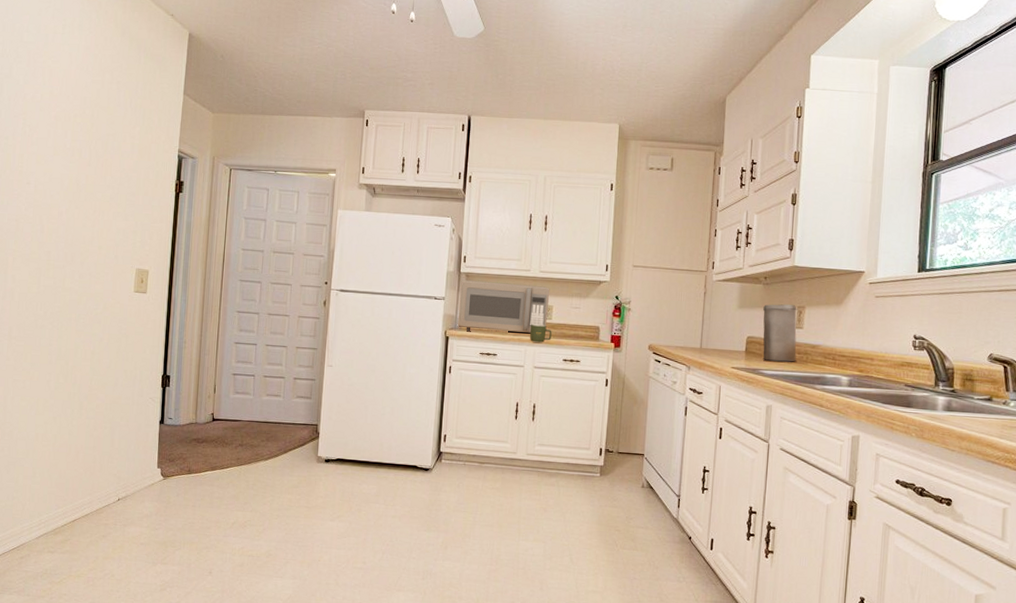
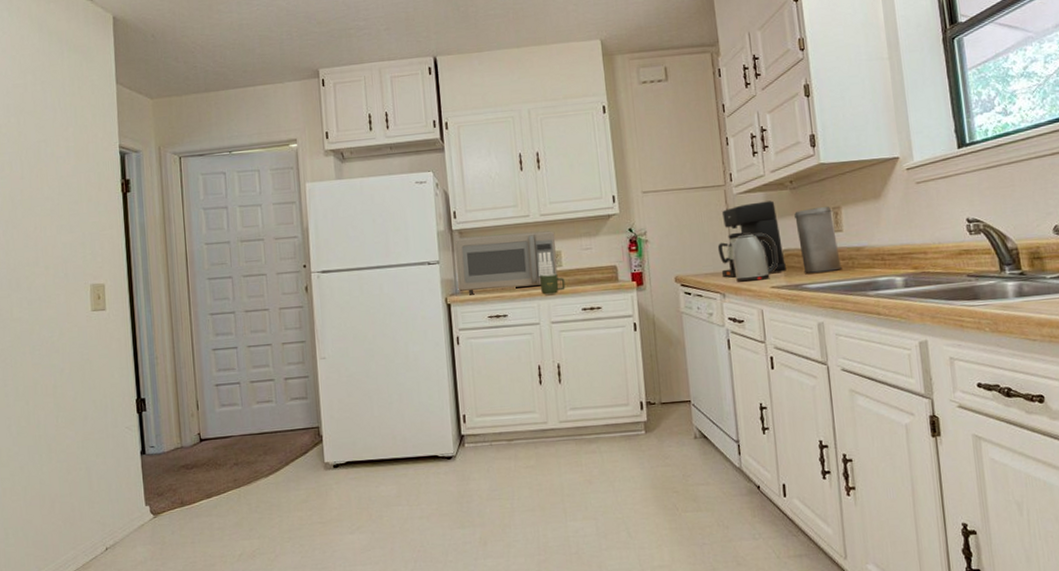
coffee maker: none [690,291,748,356] -> present [717,201,786,279]
kettle: none [702,317,743,361] -> present [731,233,779,283]

